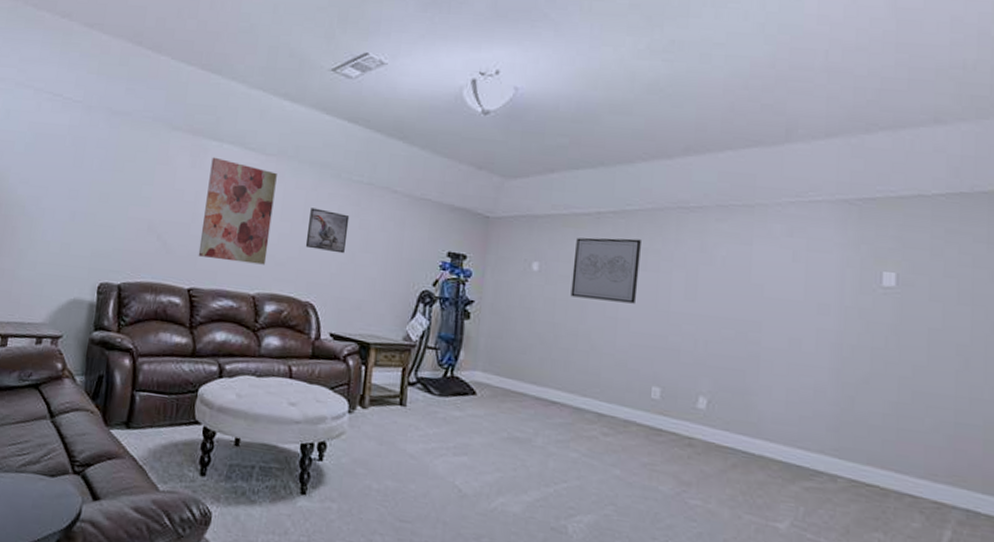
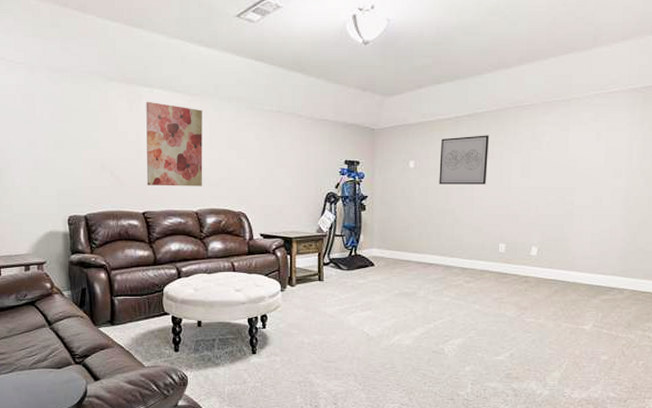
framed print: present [305,208,350,254] -> none [232,136,265,171]

